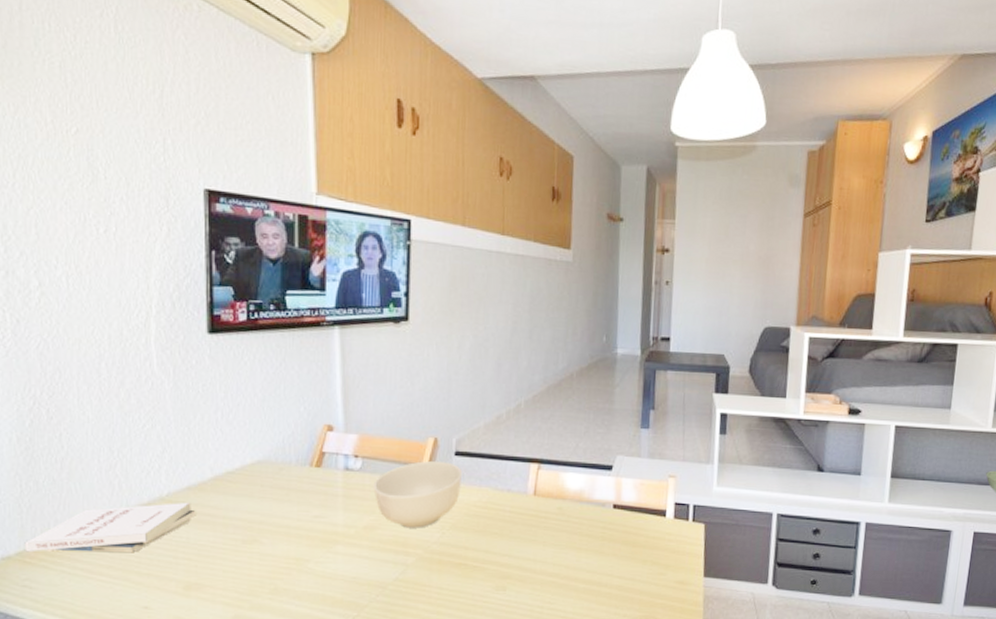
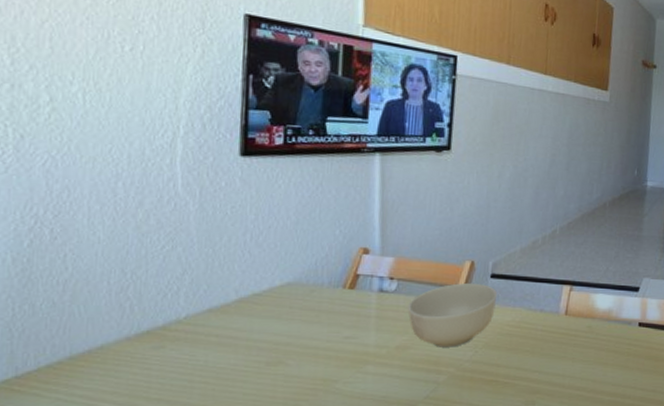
books: present [24,502,196,553] -> none [13,324,217,380]

